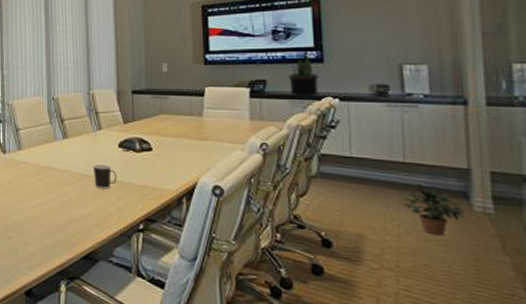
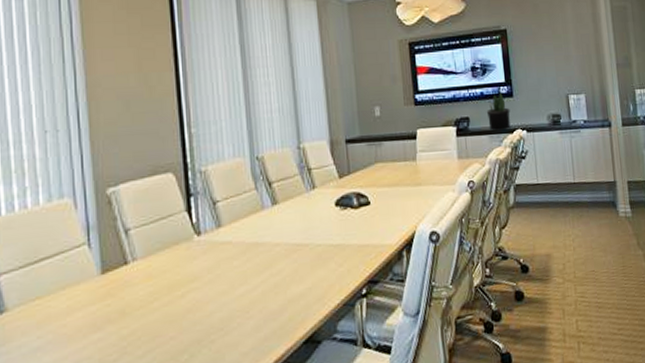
mug: present [92,164,117,189] -> none [308,228,336,258]
potted plant: present [402,183,467,236] -> none [575,199,615,243]

